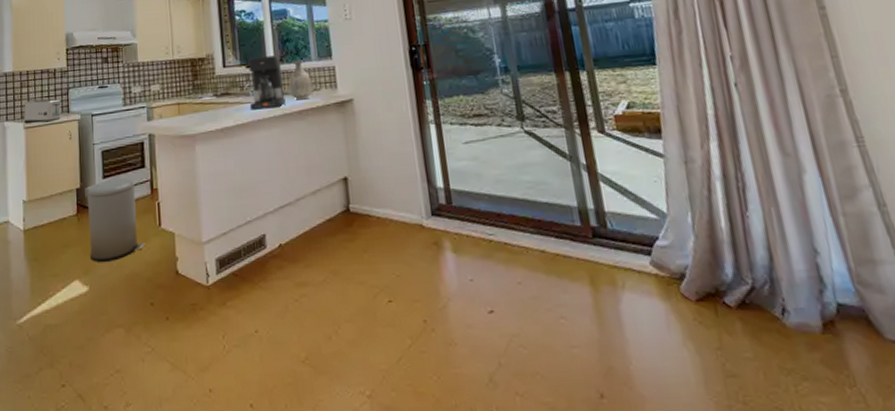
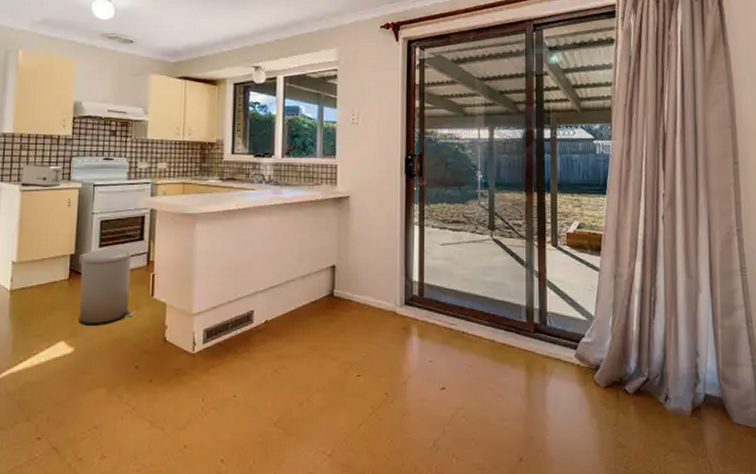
coffee maker: present [248,55,286,110] -> none [253,148,288,197]
vase: present [288,60,313,100] -> none [291,155,315,192]

